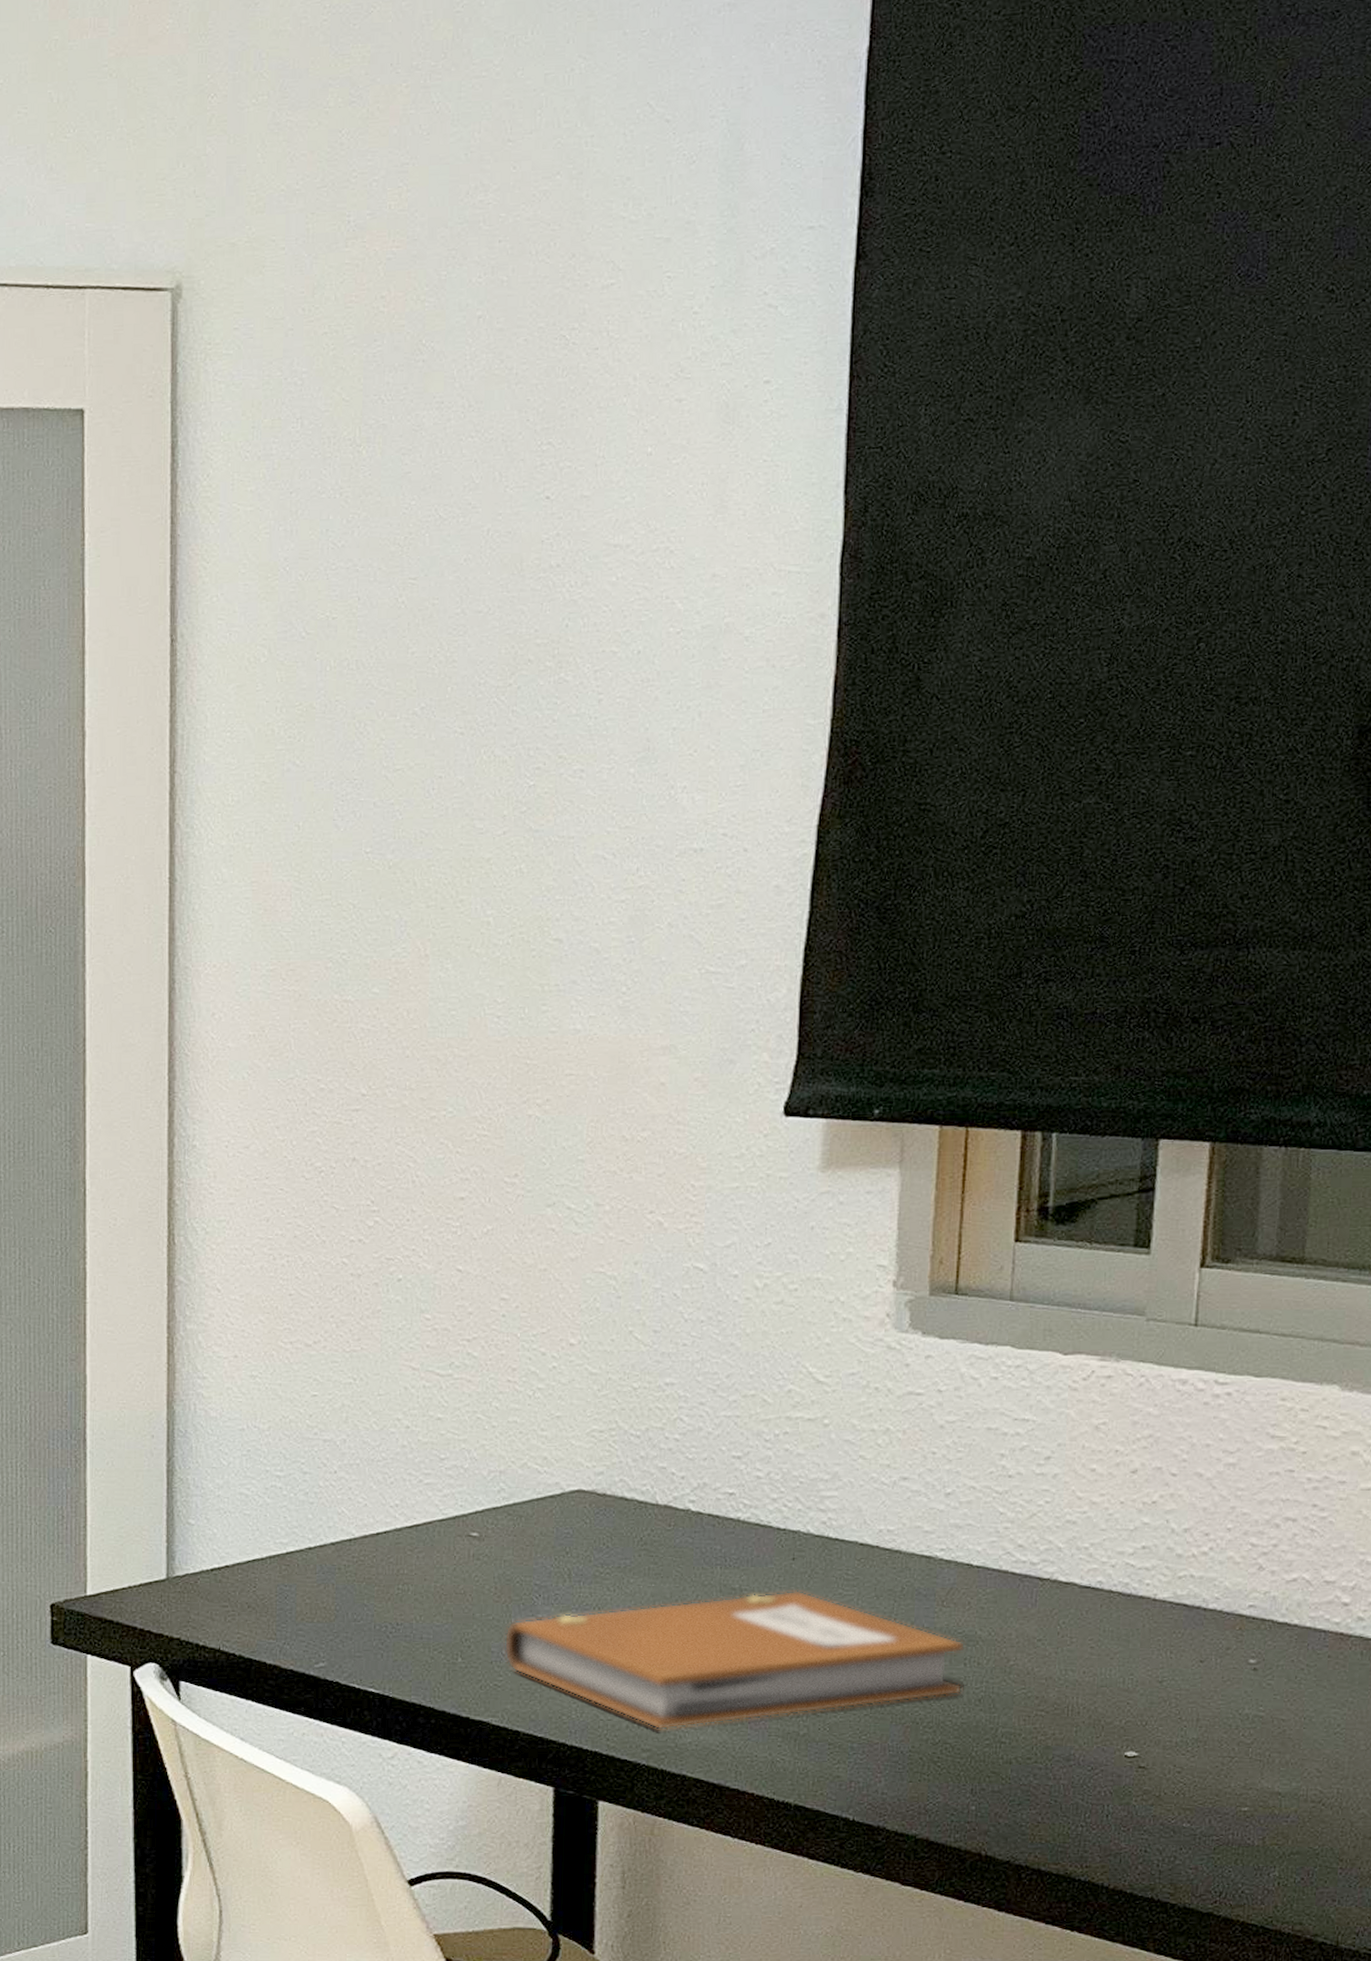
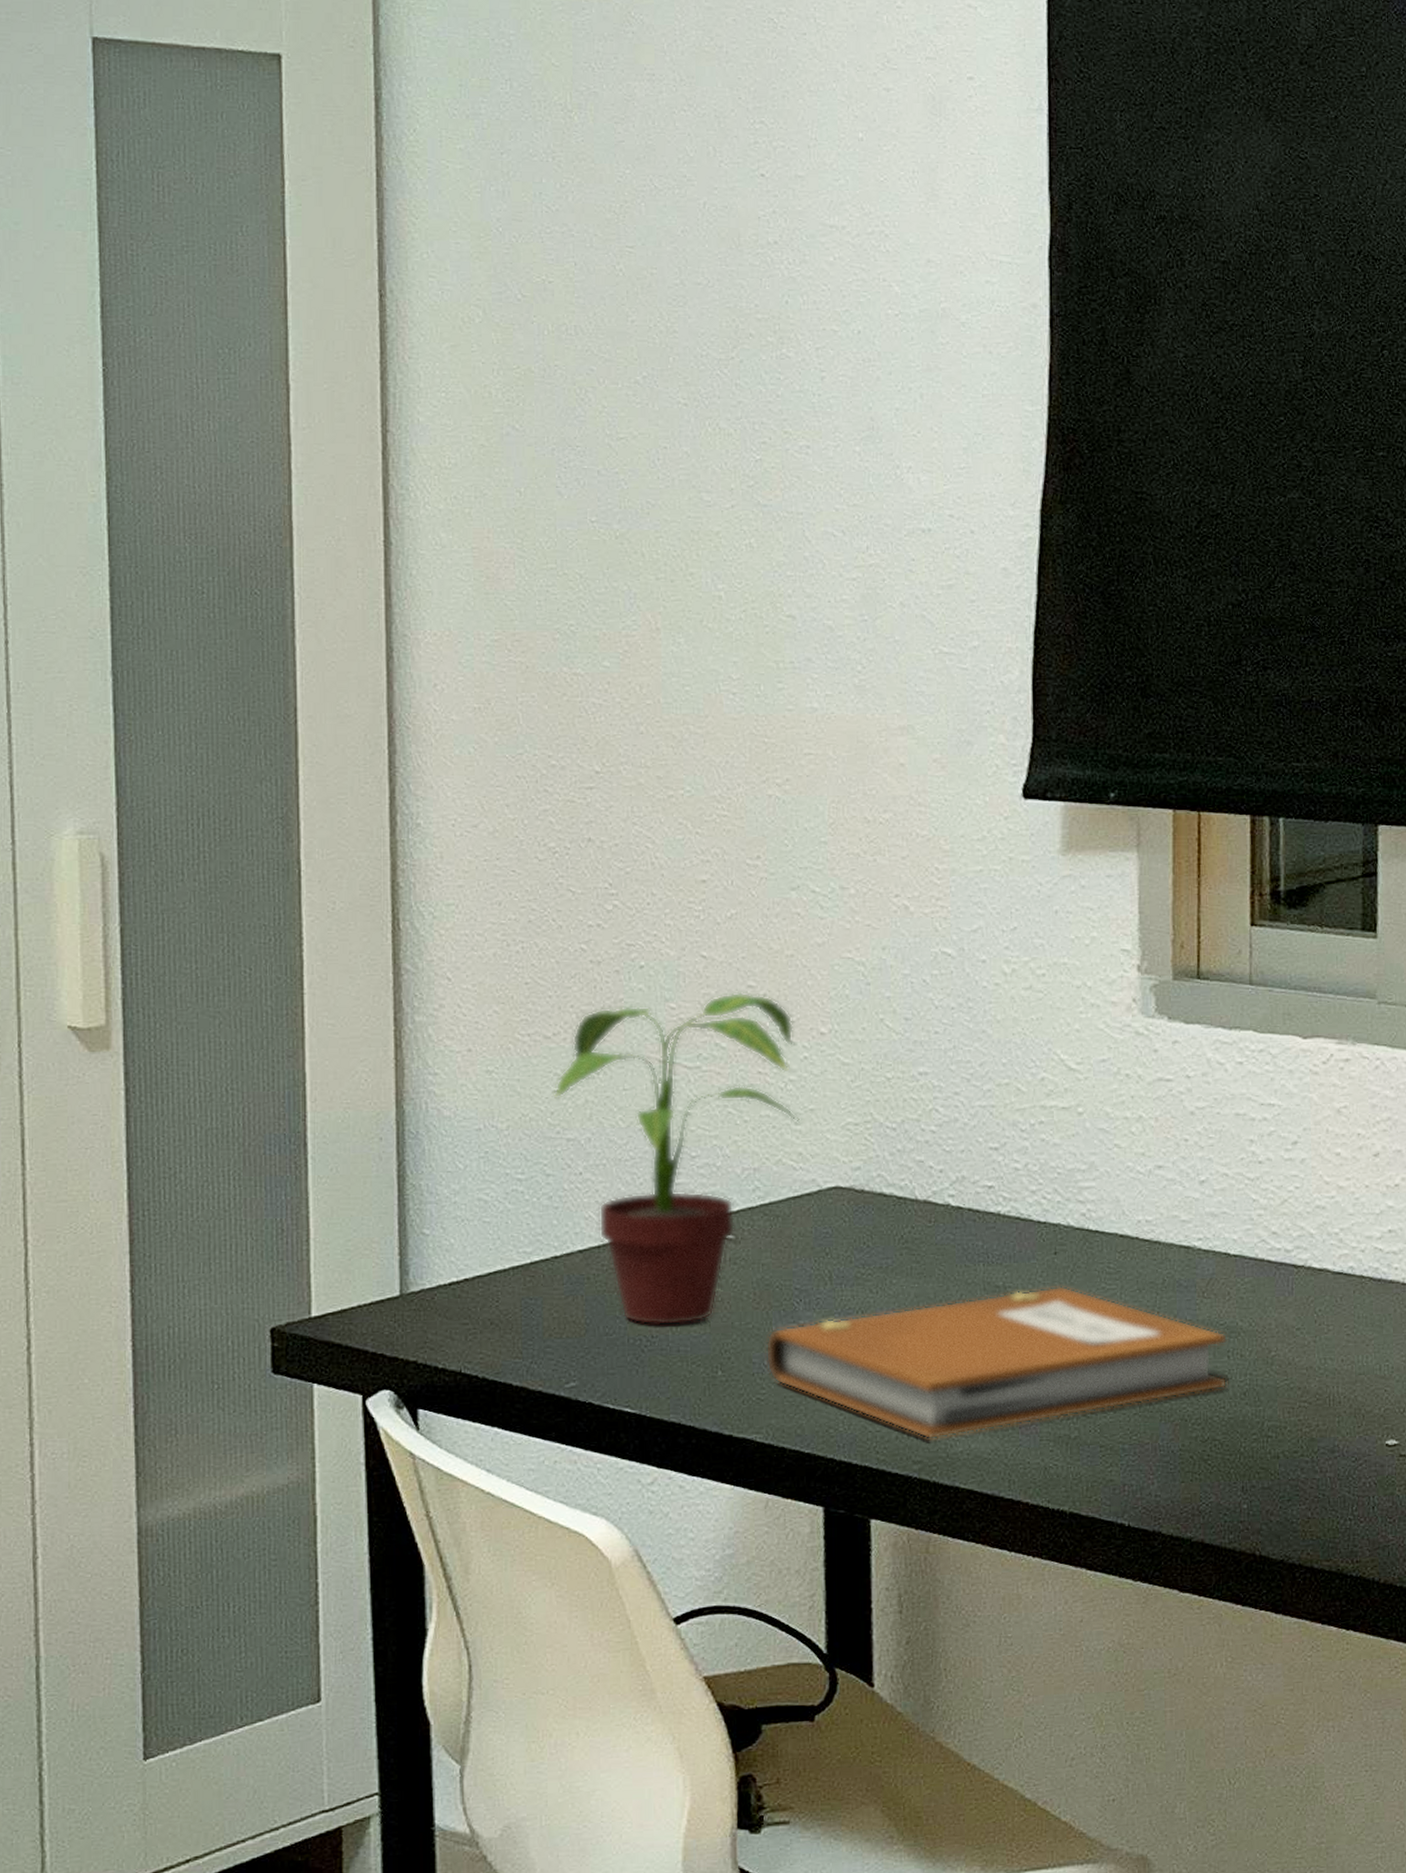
potted plant: none [312,1304,548,1614] -> present [553,992,802,1326]

